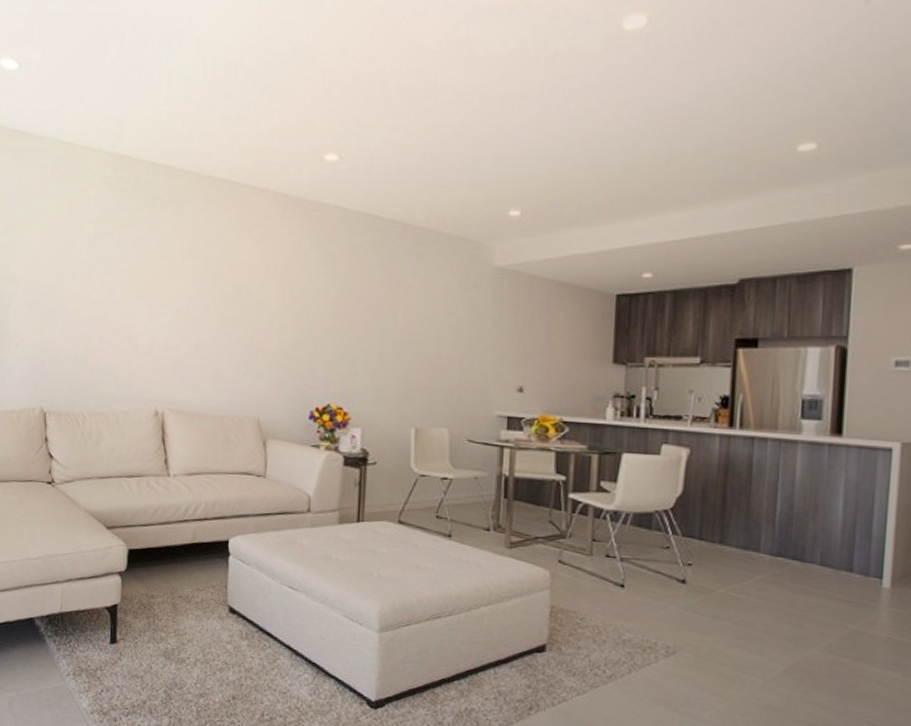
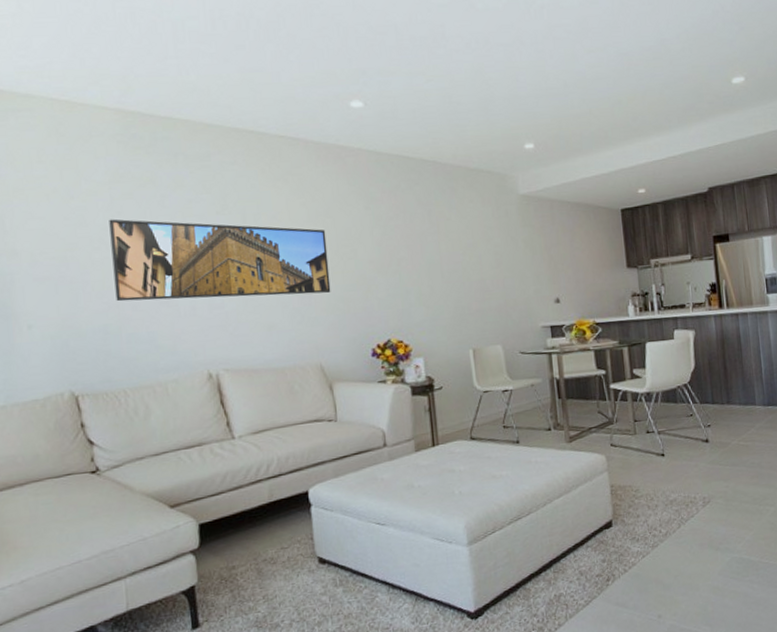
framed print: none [87,255,282,349] -> present [109,219,331,302]

